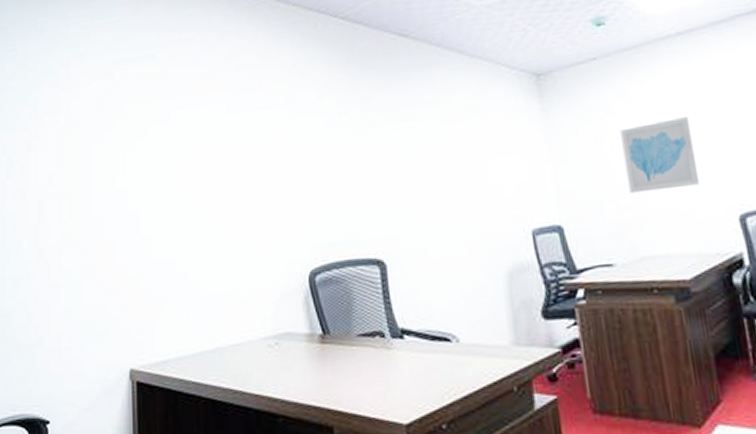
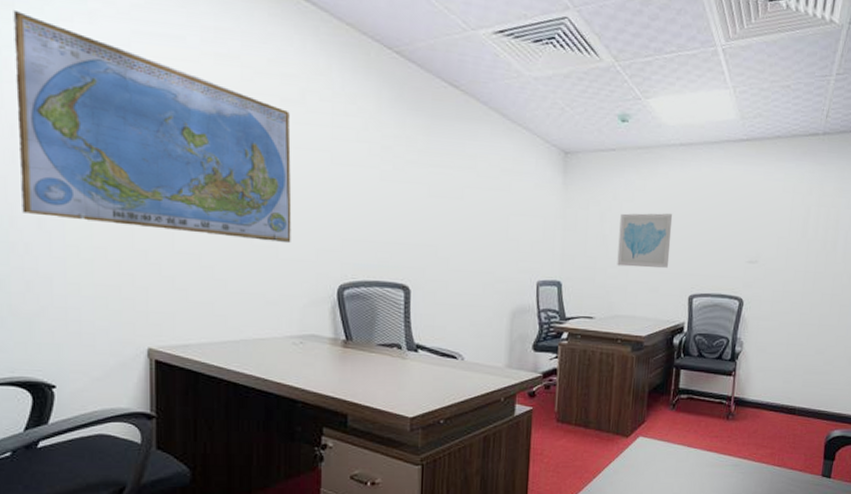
world map: none [26,68,258,246] -> present [13,9,292,242]

